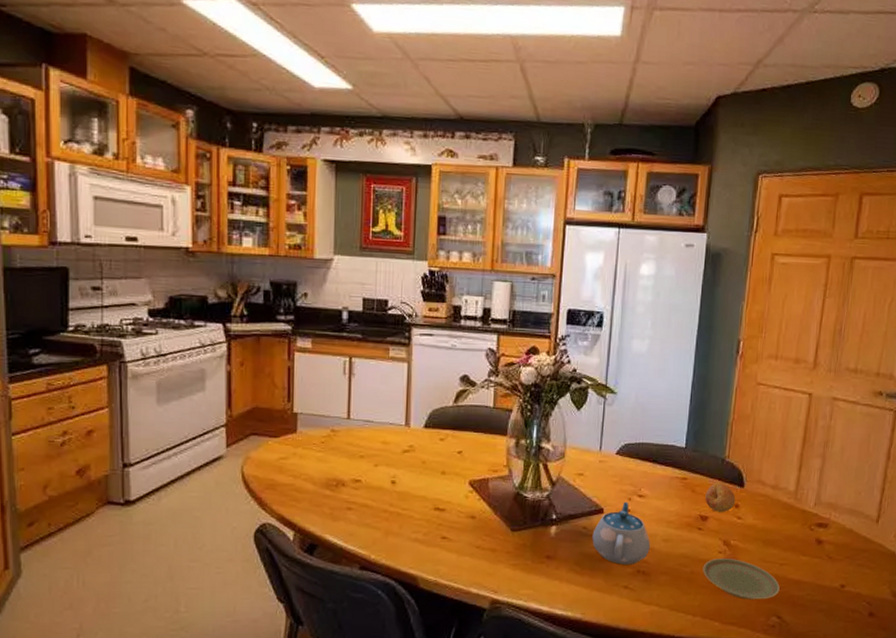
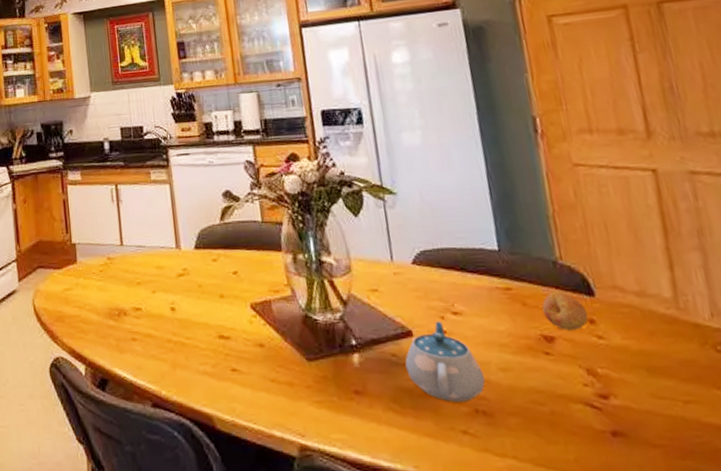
plate: present [703,559,780,600] -> none [566,394,696,454]

